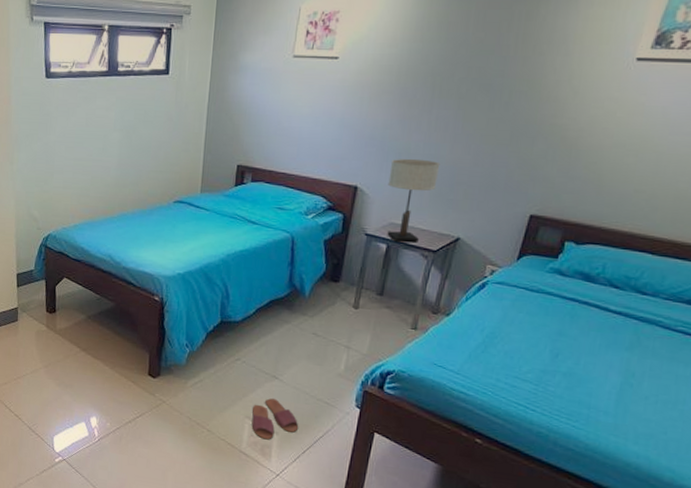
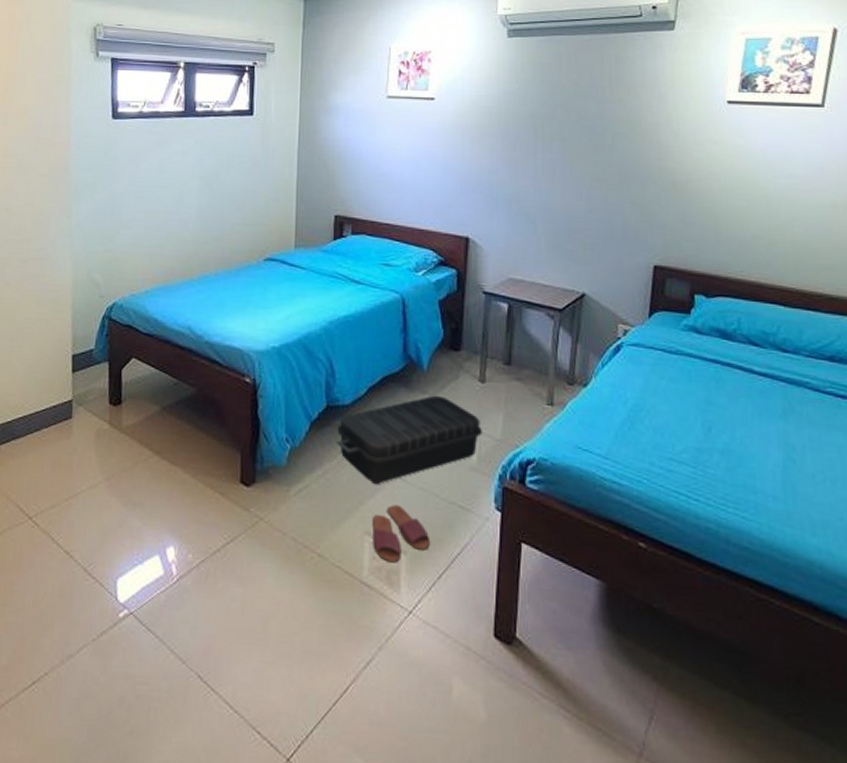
suitcase: none [227,317,351,383] -> present [336,395,482,486]
table lamp: present [387,158,441,243] -> none [501,205,554,301]

